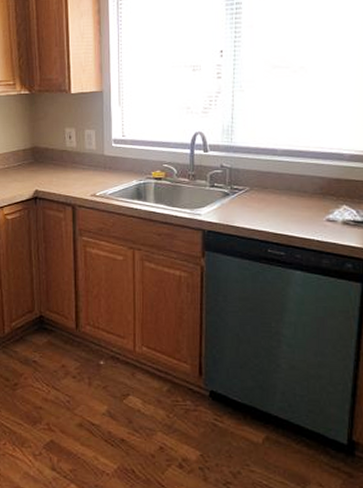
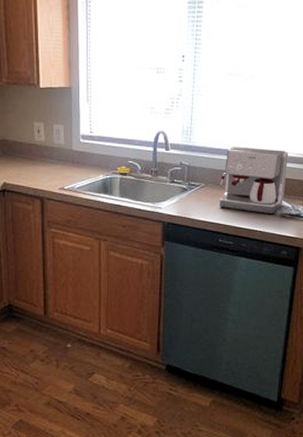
coffee maker: none [267,145,350,220] -> present [219,146,289,214]

